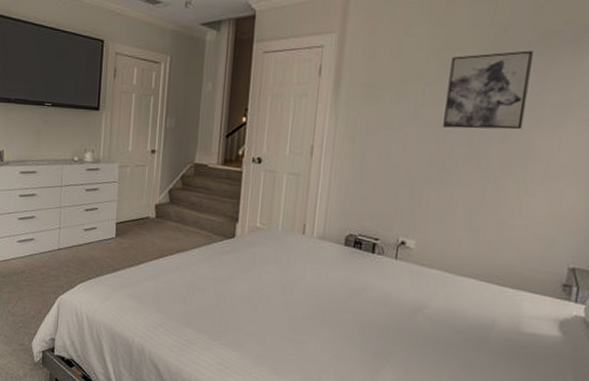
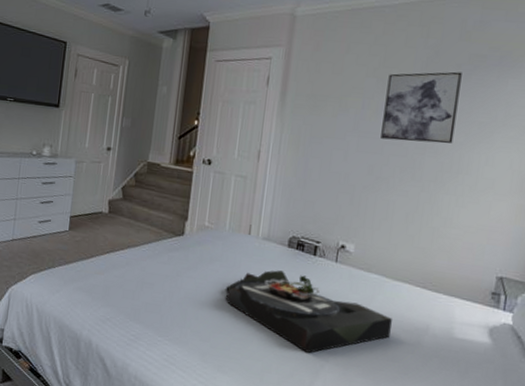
serving tray: none [279,269,456,353] -> present [225,270,392,354]

